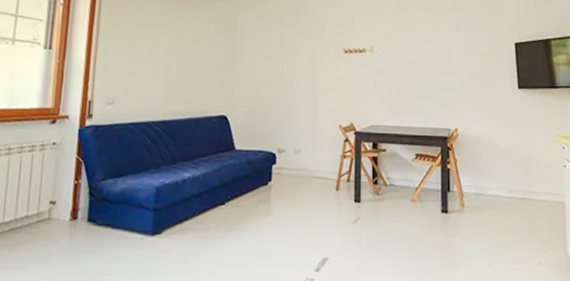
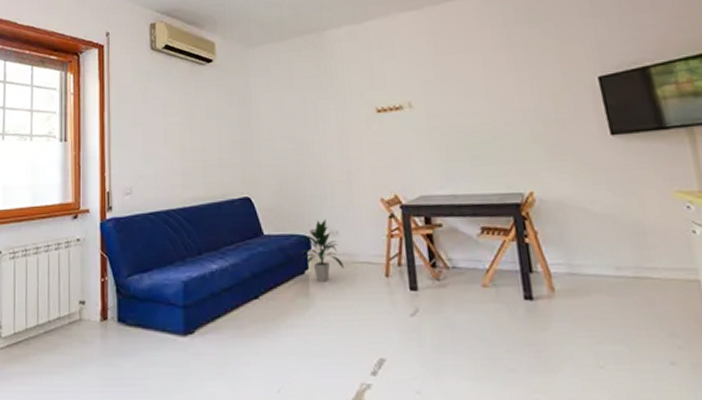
indoor plant: none [267,139,303,193] -> present [301,220,345,282]

